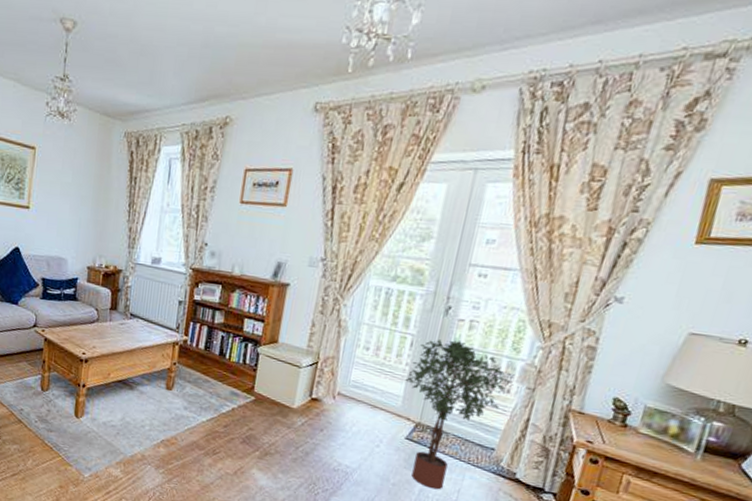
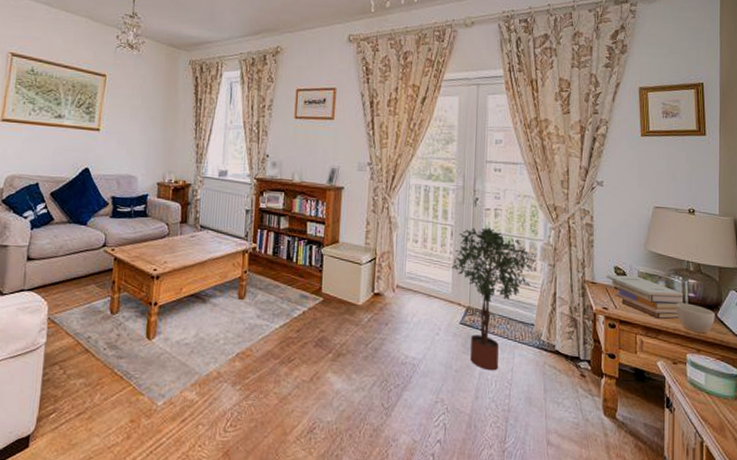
books: none [599,405,701,463] -> present [606,274,684,319]
cup: none [683,446,739,484] -> present [675,303,715,334]

